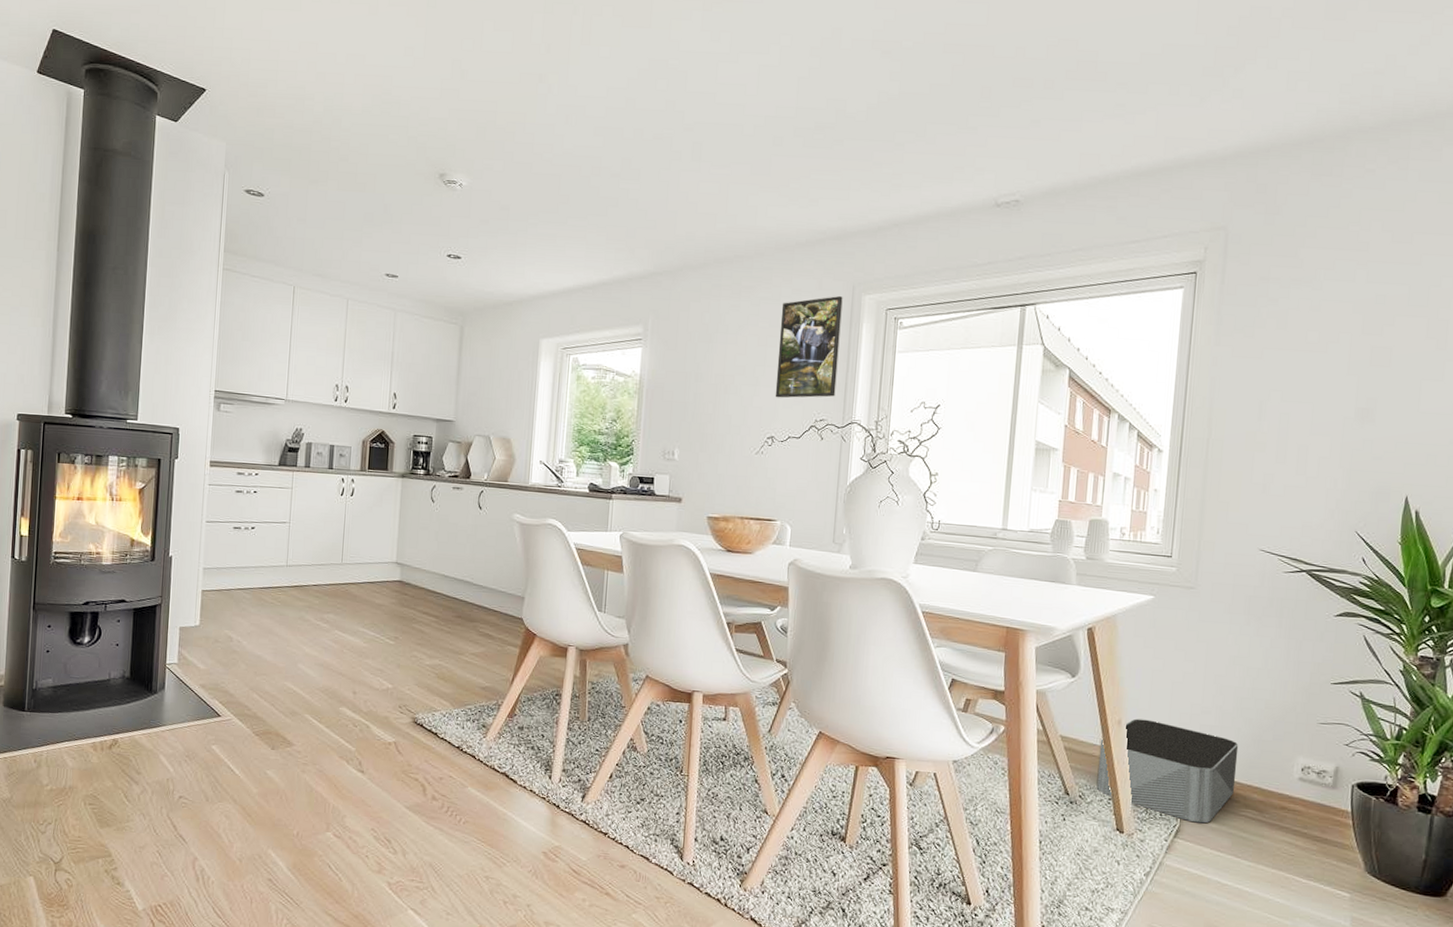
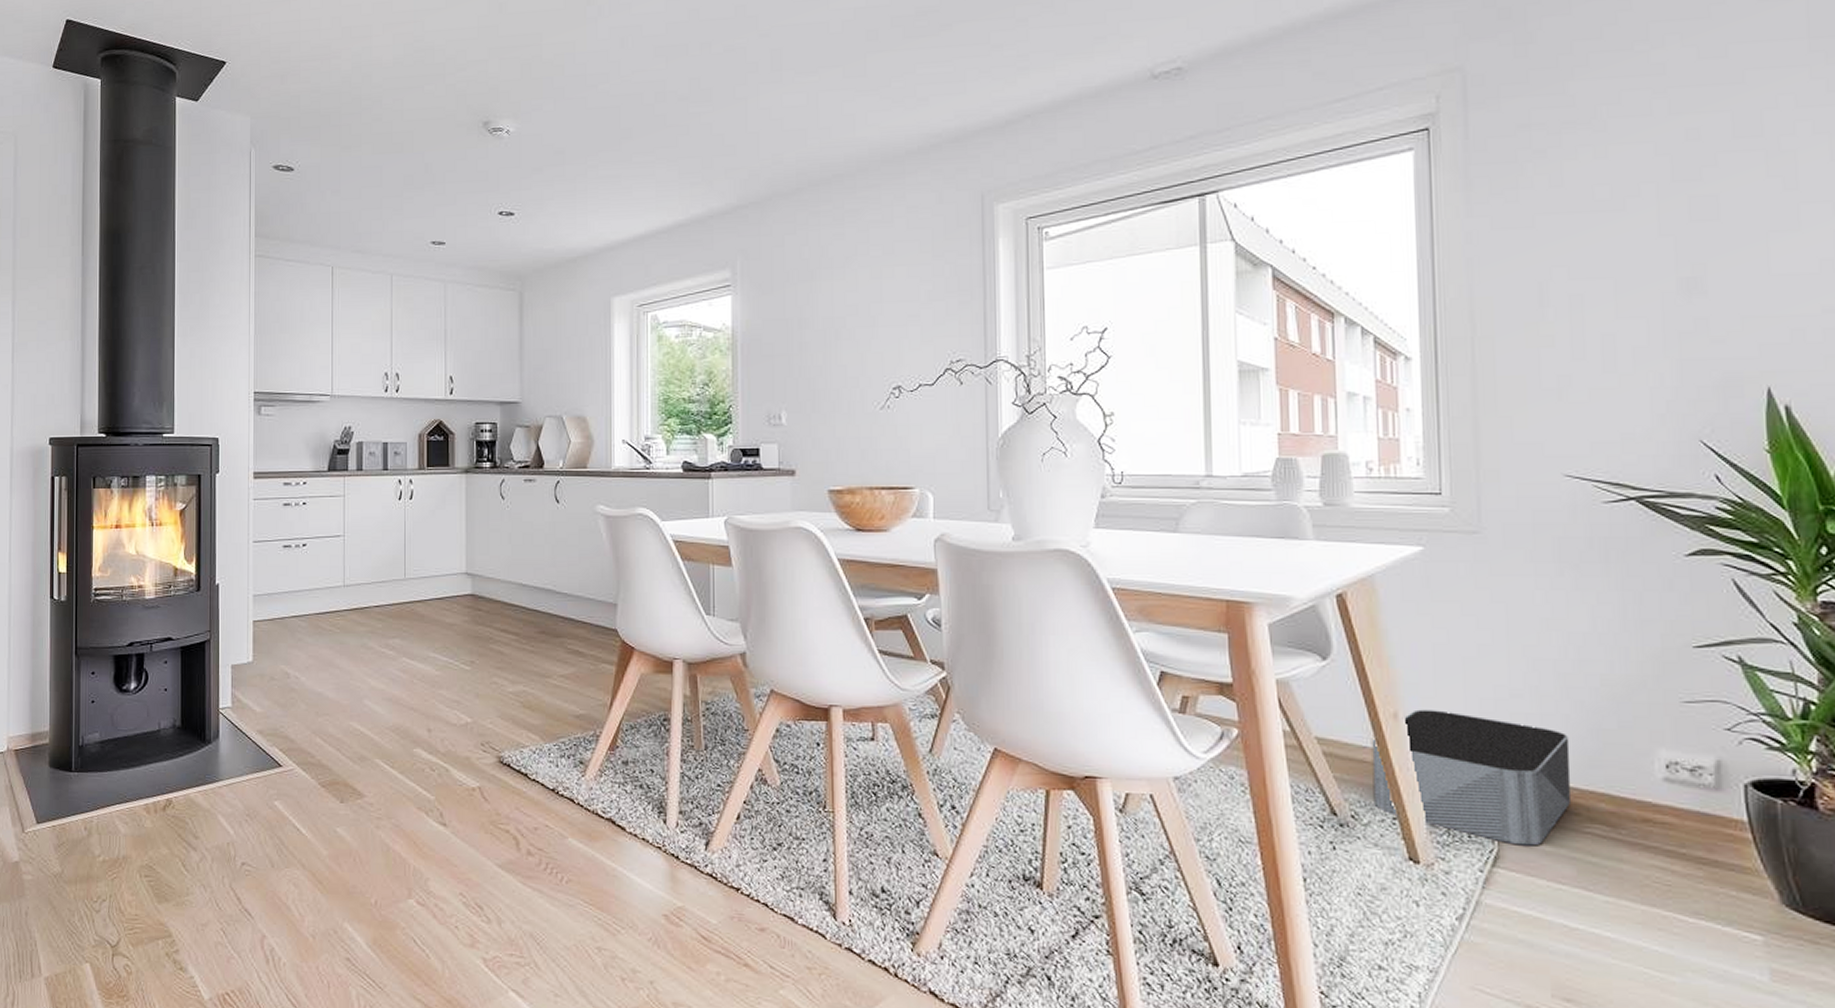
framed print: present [775,296,843,398] -> none [895,209,973,339]

